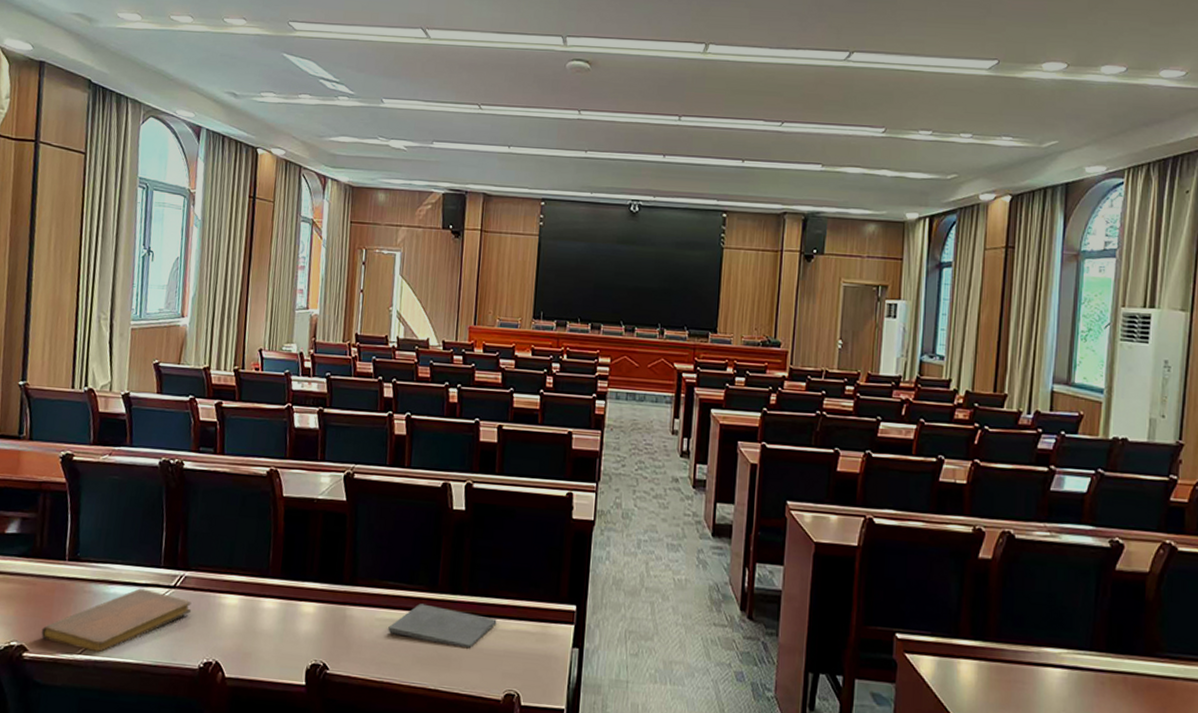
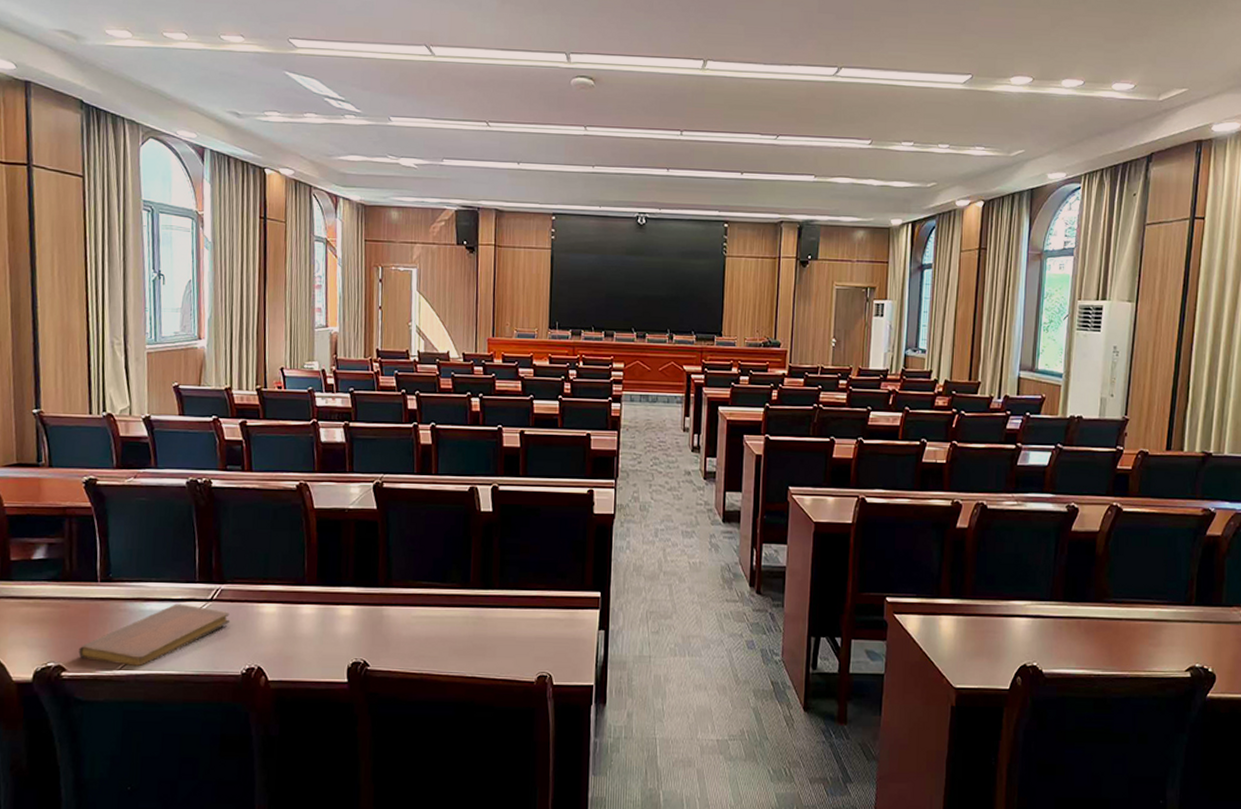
notepad: present [388,603,497,649] -> none [424,600,527,638]

